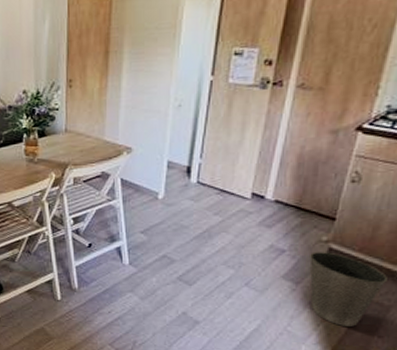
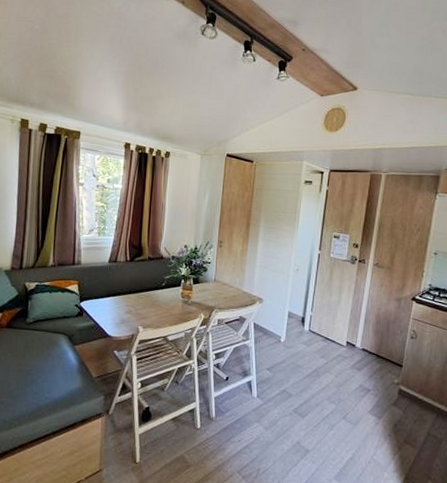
waste basket: present [309,252,389,327] -> none [387,392,439,456]

